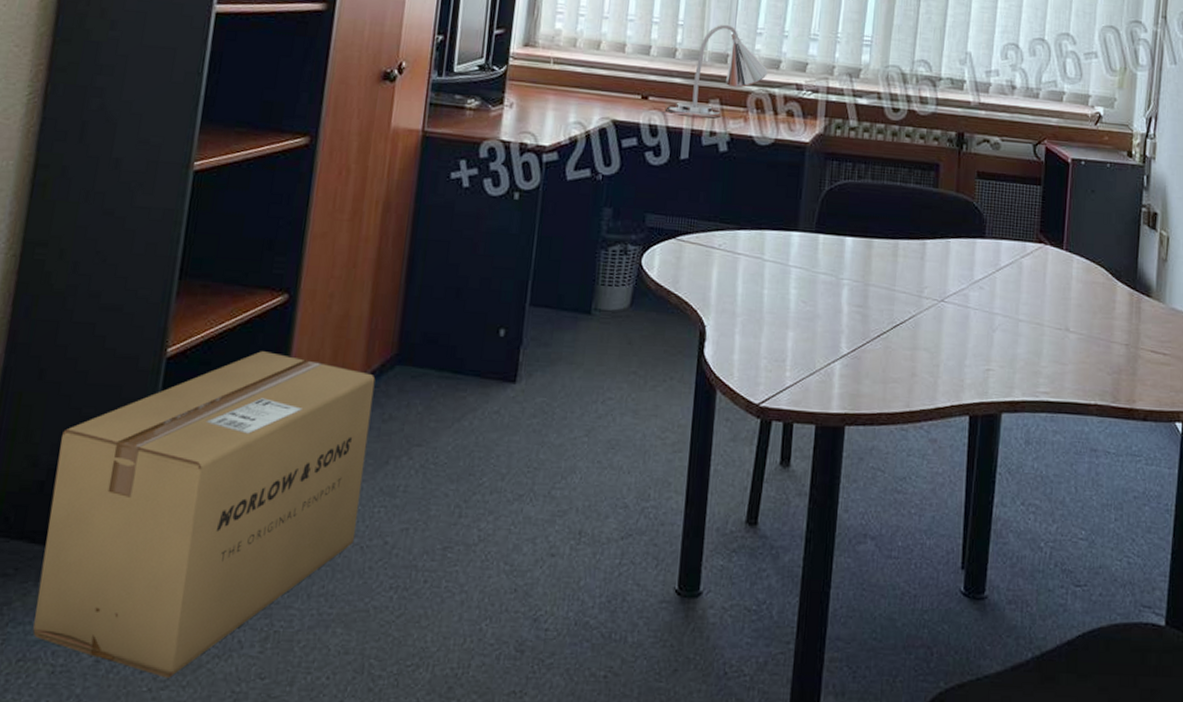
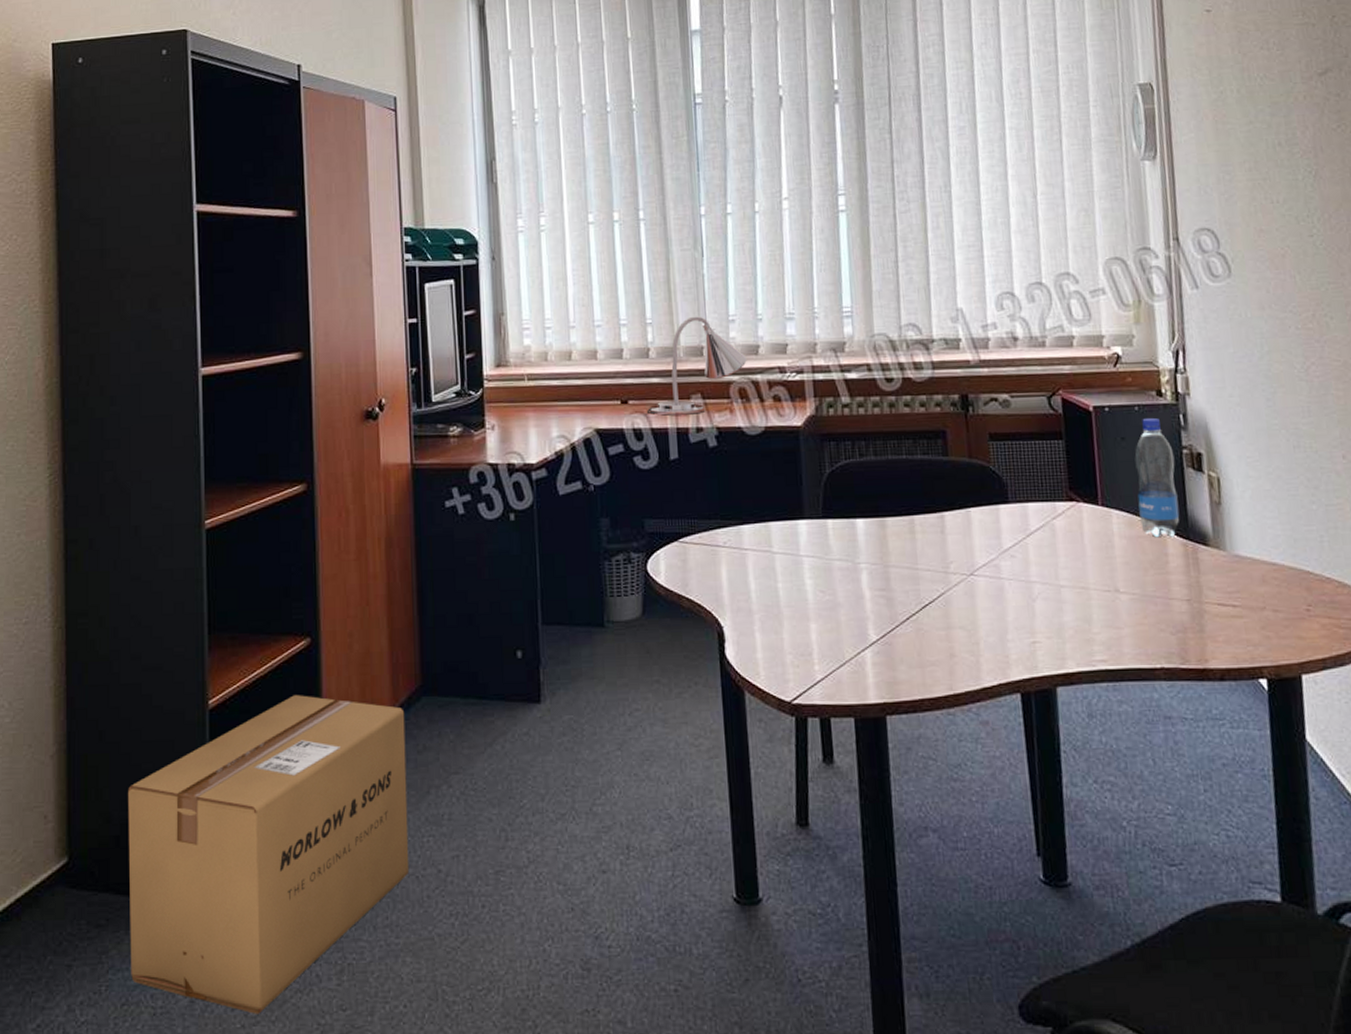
bottle: none [1096,175,1134,286] -> present [1134,417,1180,537]

